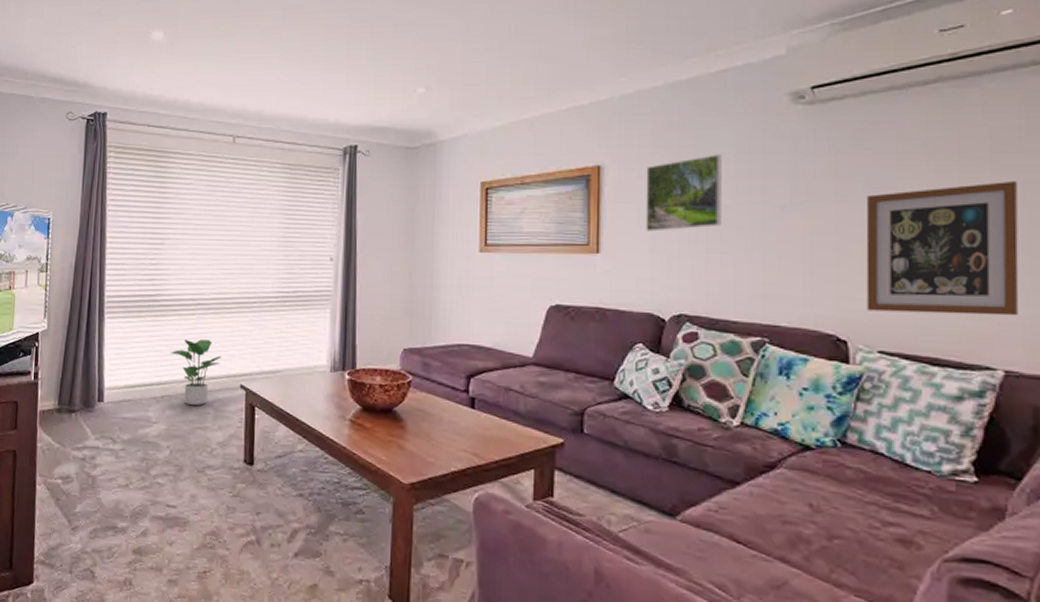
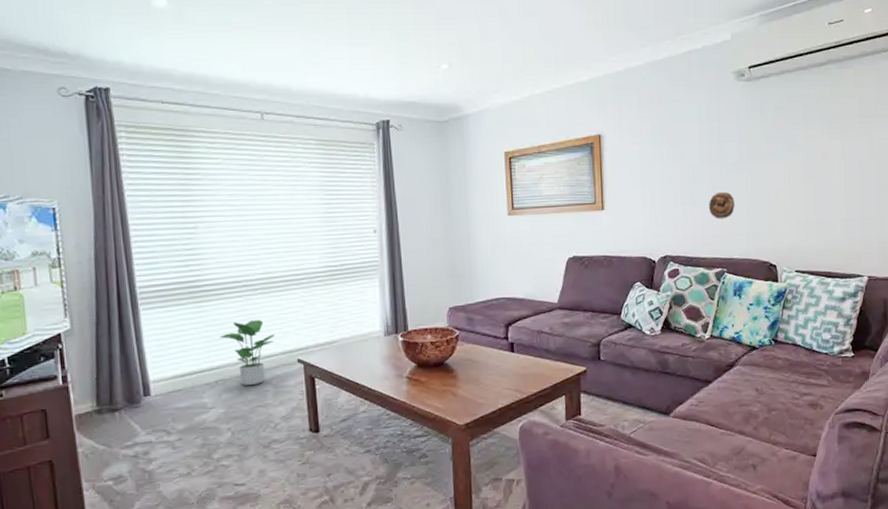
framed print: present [645,154,722,232] -> none [635,123,692,189]
decorative relief: none [744,240,784,275] -> present [708,191,735,220]
wall art: present [866,182,1019,316] -> none [786,139,876,241]

